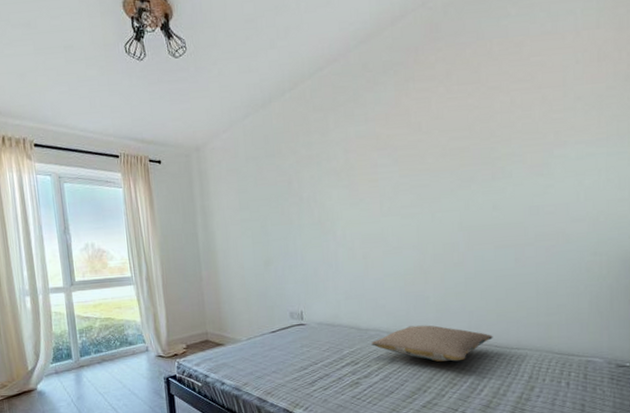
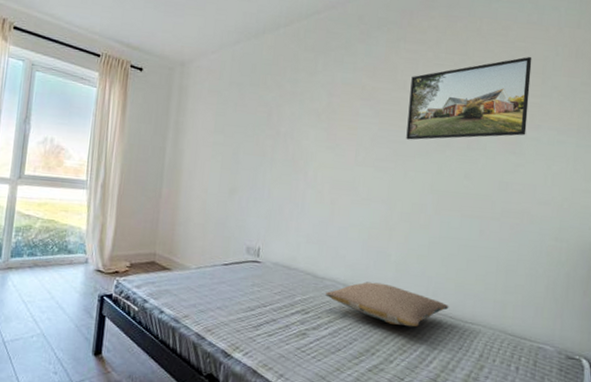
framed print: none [426,71,552,182] -> present [406,57,532,140]

